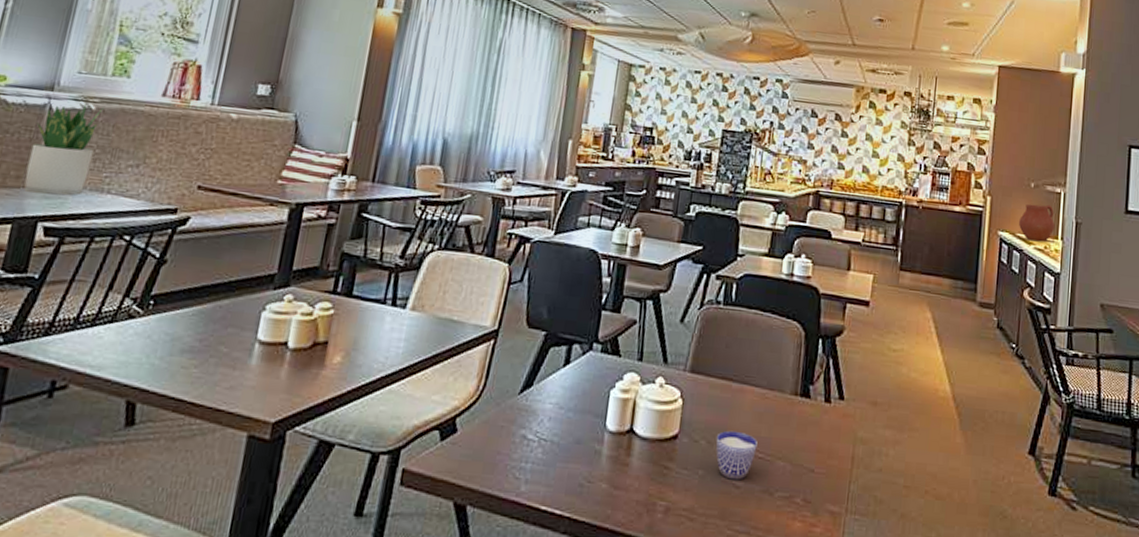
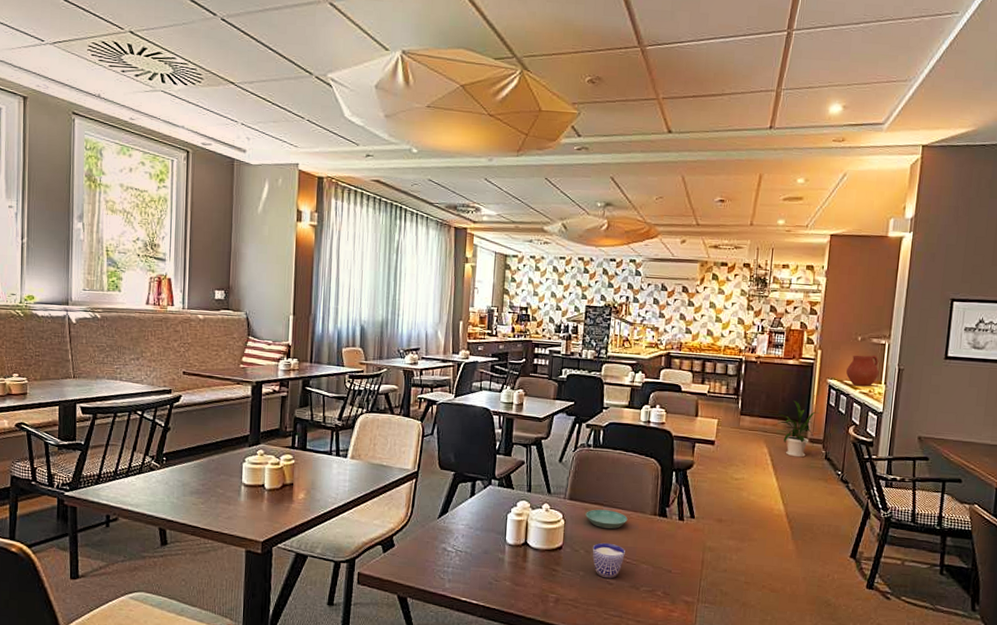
planter: present [23,103,104,196] -> none [61,313,106,384]
saucer: none [709,385,762,413] -> present [585,509,628,529]
house plant: none [932,255,990,326] -> present [769,400,819,458]

